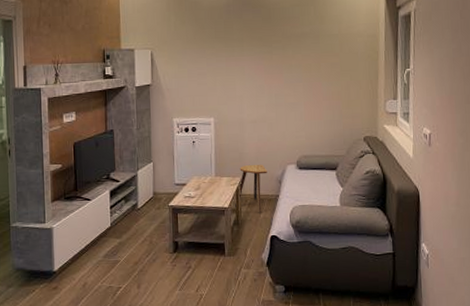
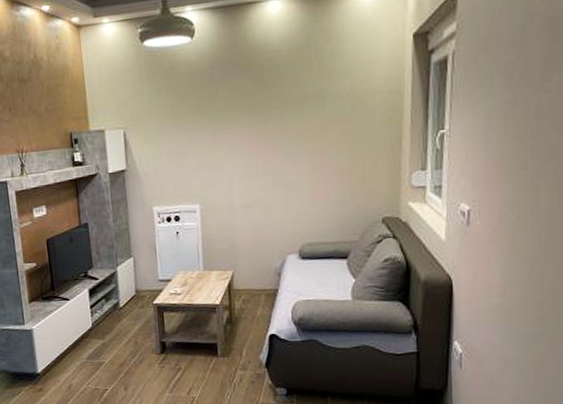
stool: present [235,164,267,213] -> none [227,255,264,310]

